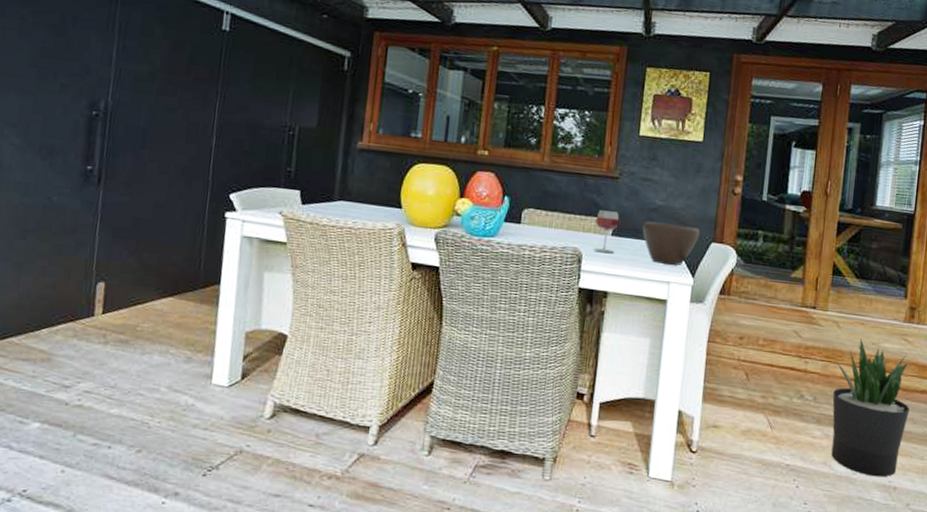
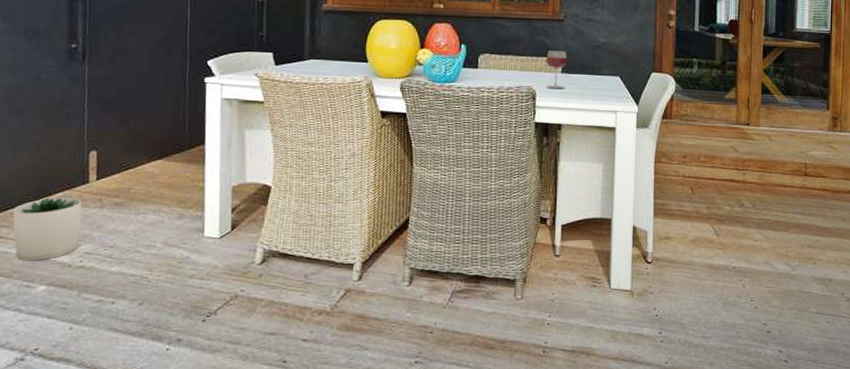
planter: none [9,328,86,396] -> present [12,198,82,261]
bowl: present [642,221,700,266] -> none [588,57,641,95]
planter: present [831,338,910,477] -> none [770,148,838,271]

